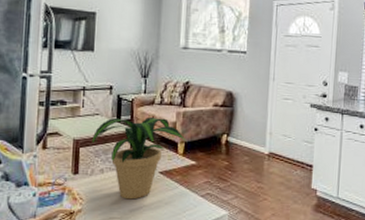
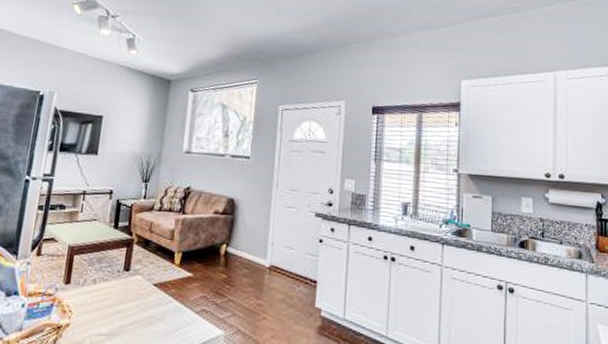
potted plant: present [91,117,186,200] -> none [86,223,184,314]

